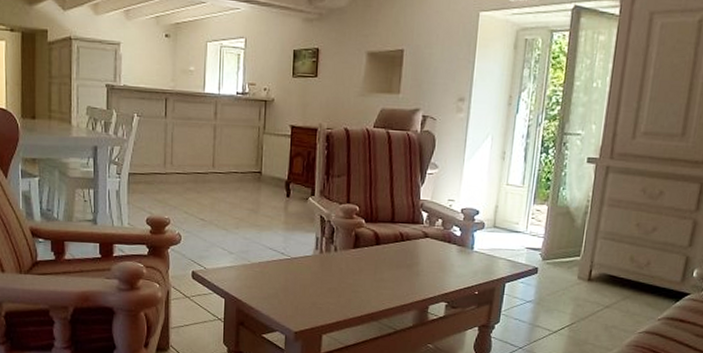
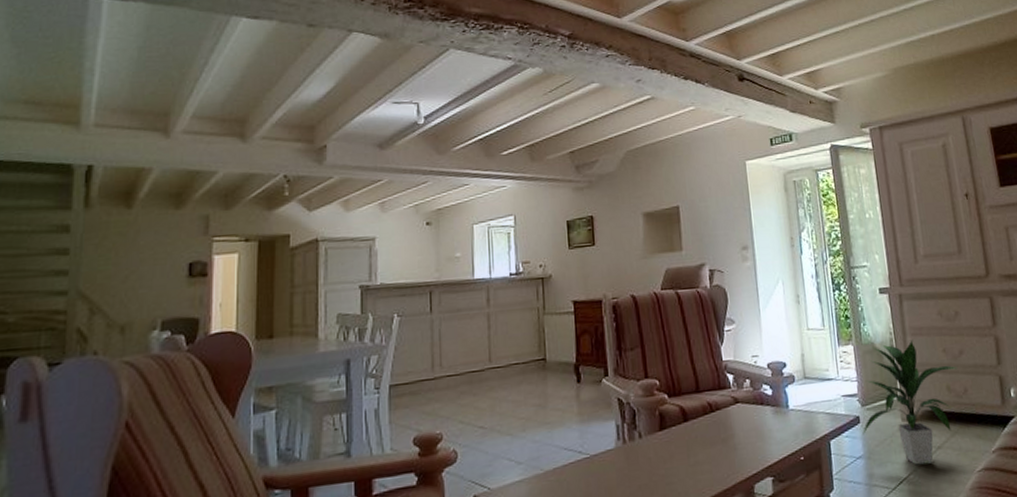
indoor plant: none [537,210,646,318] -> present [863,339,957,465]

